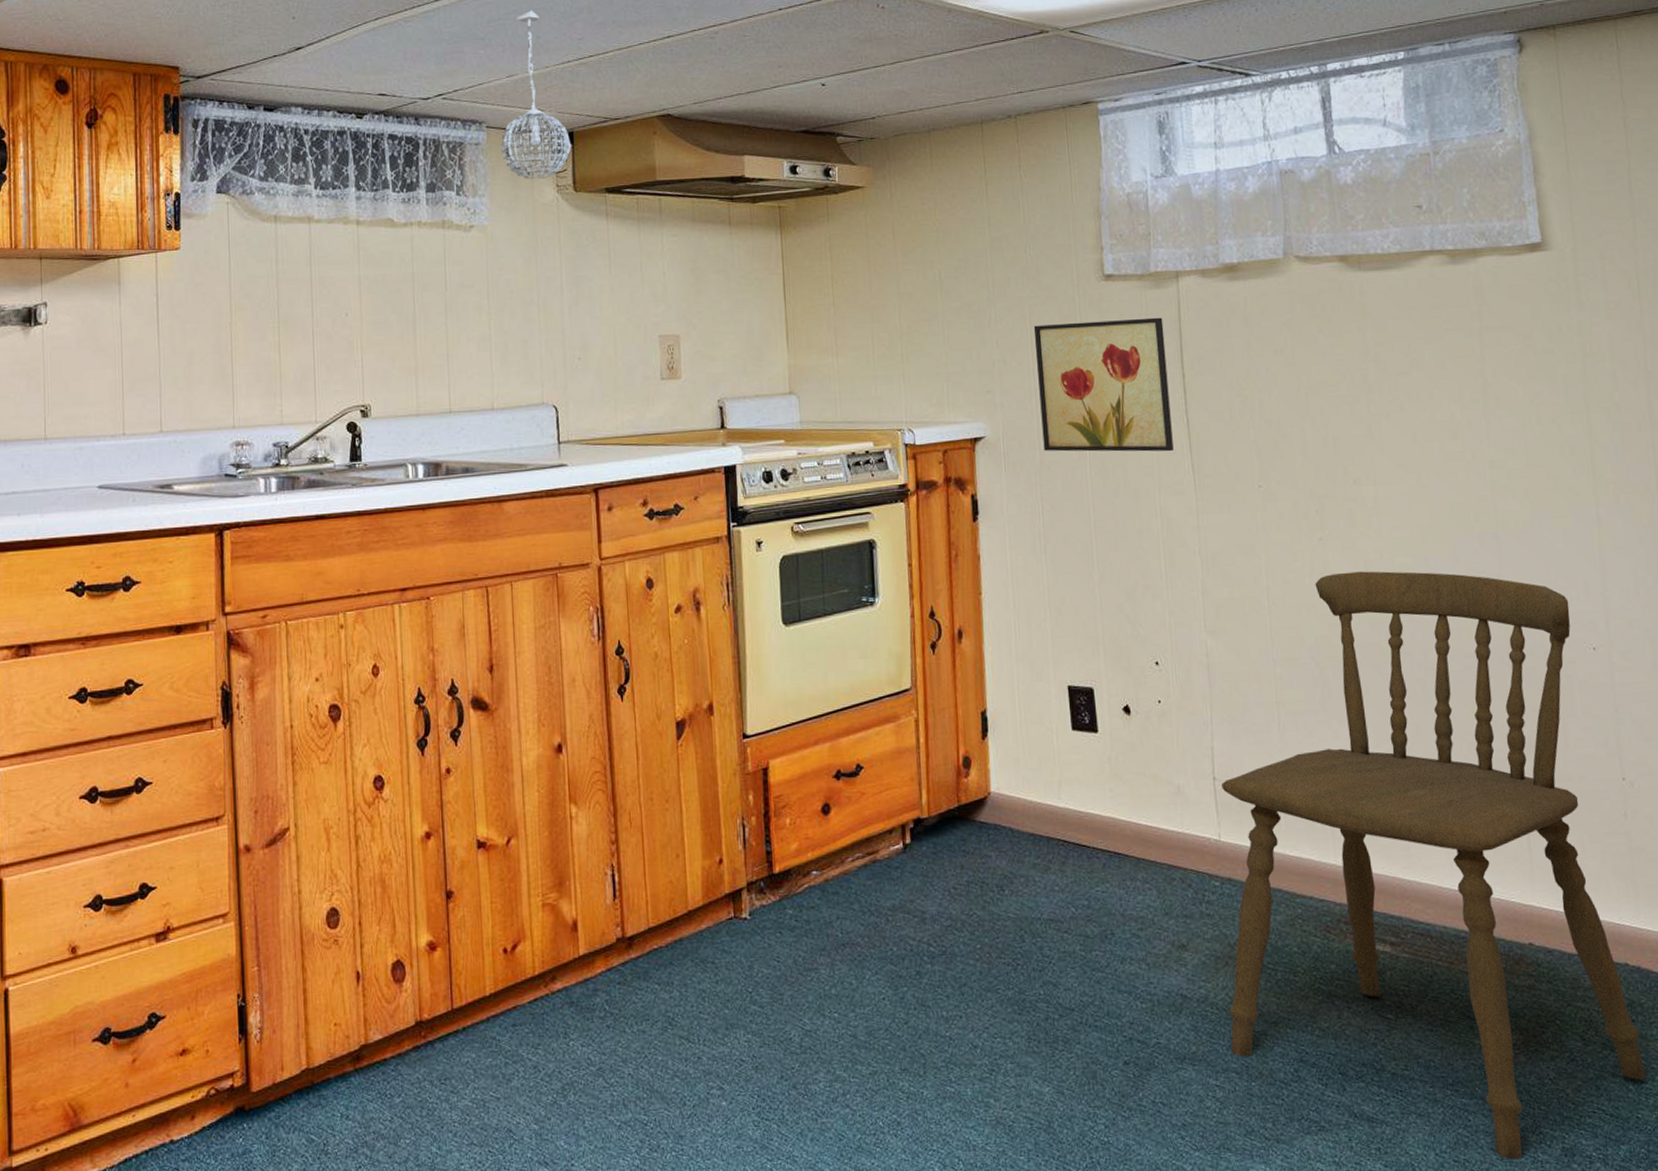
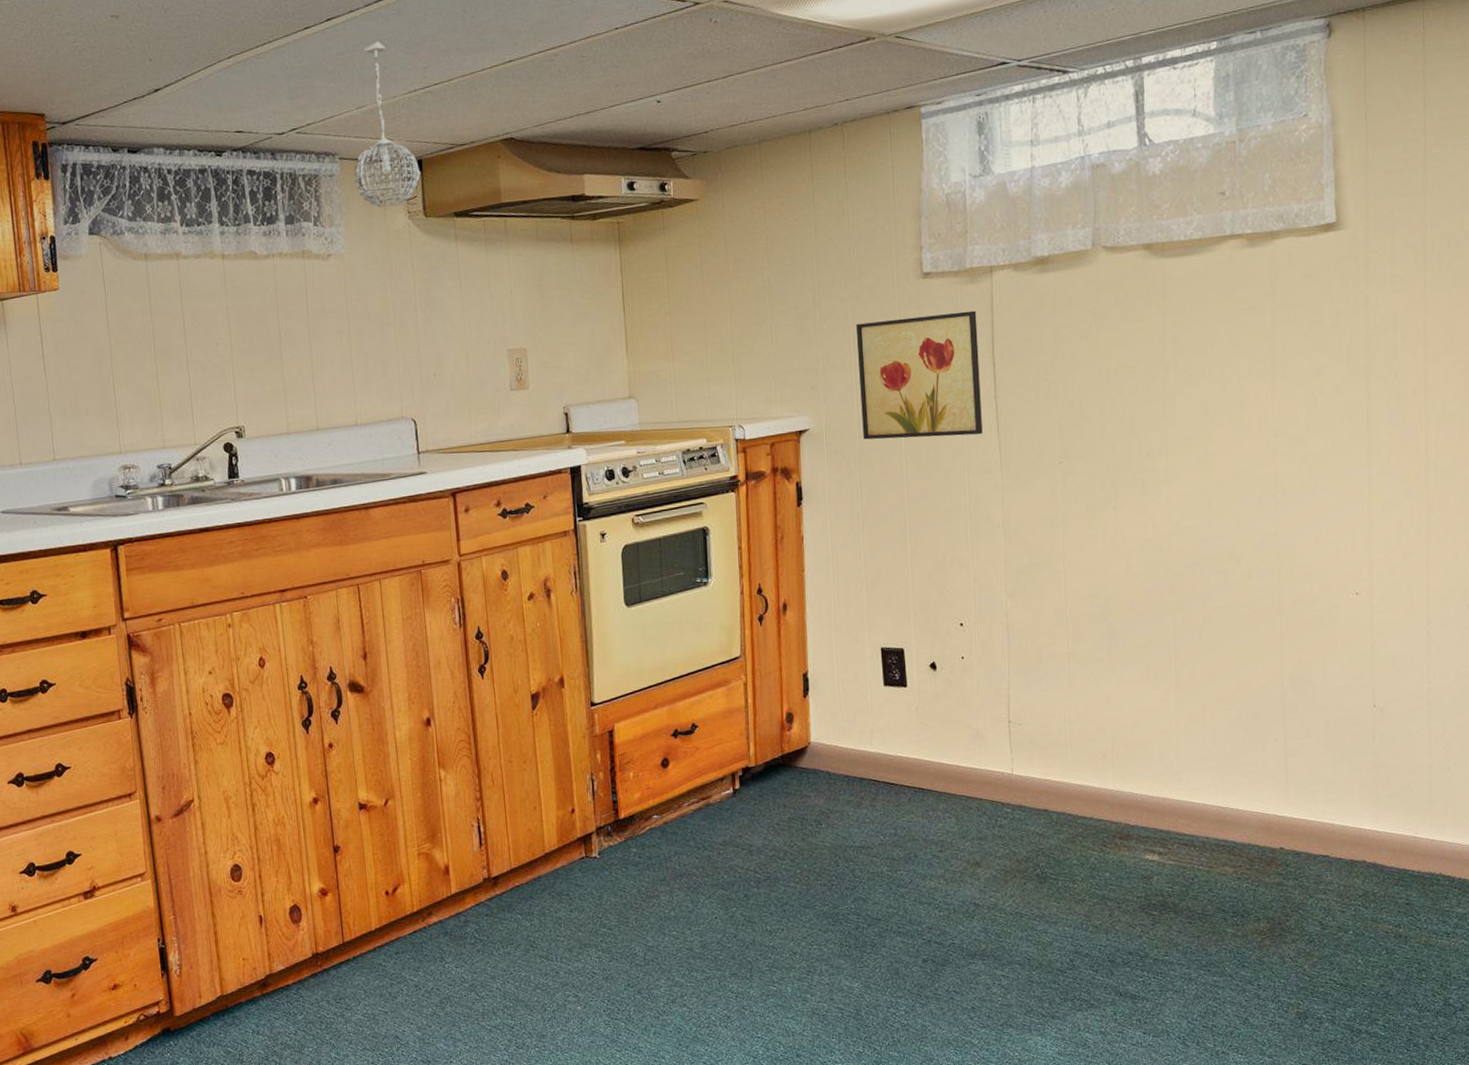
dining chair: present [1222,571,1647,1160] -> none [1015,533,1374,1024]

